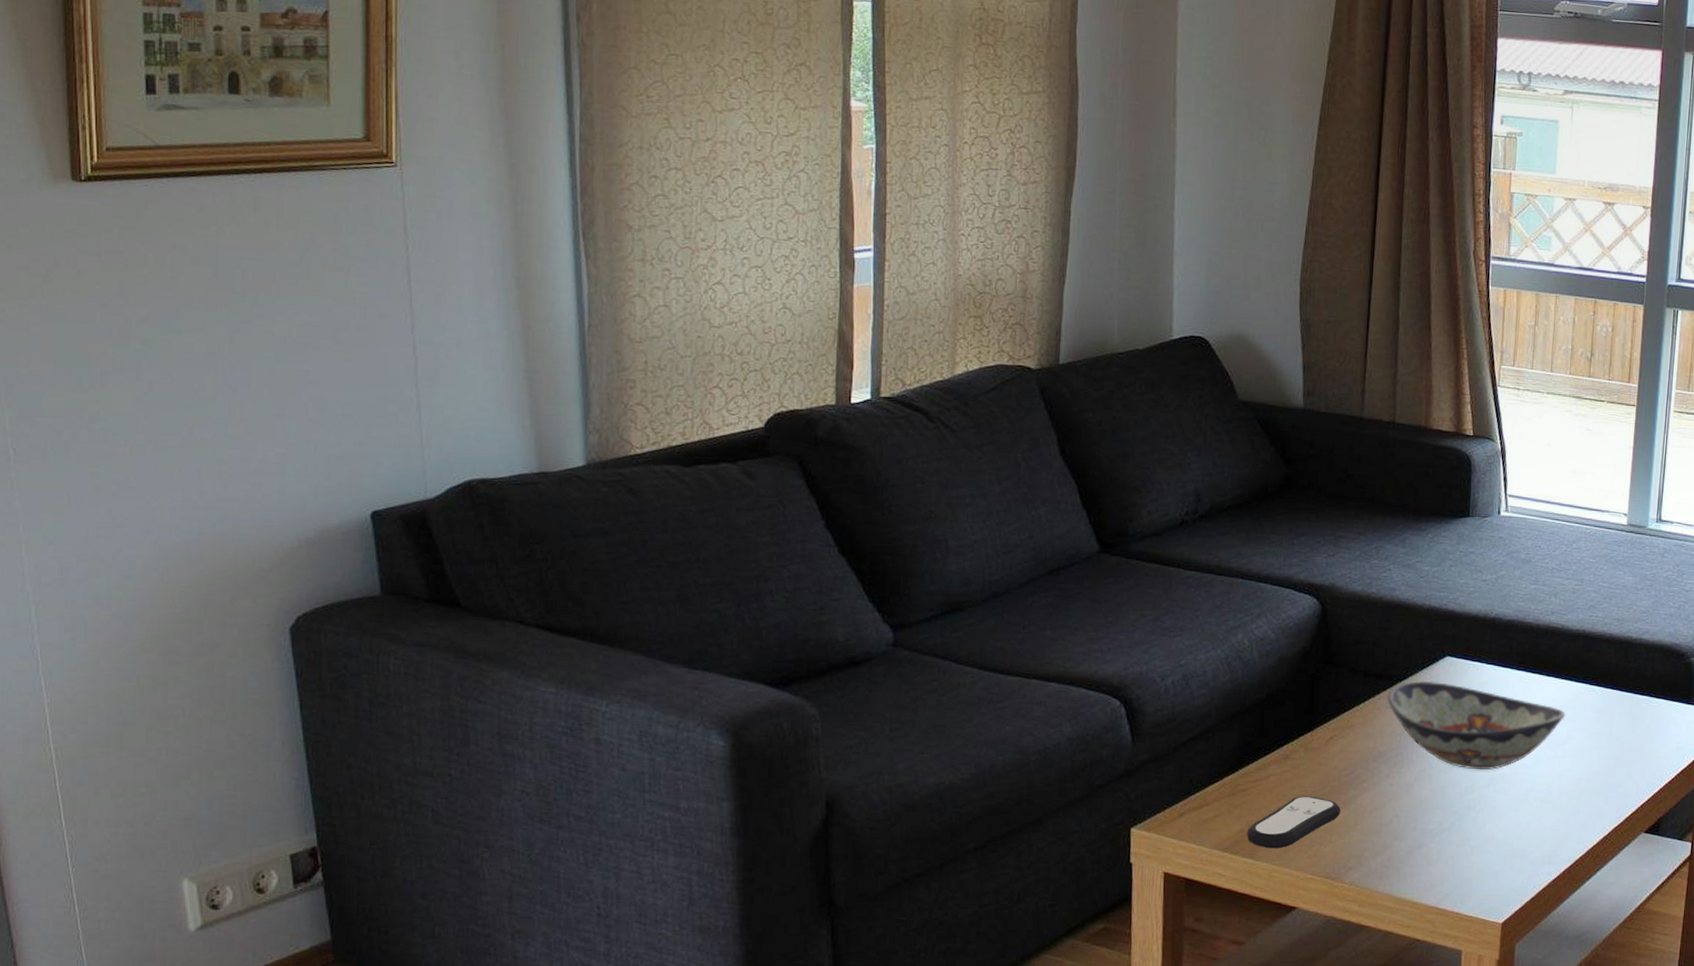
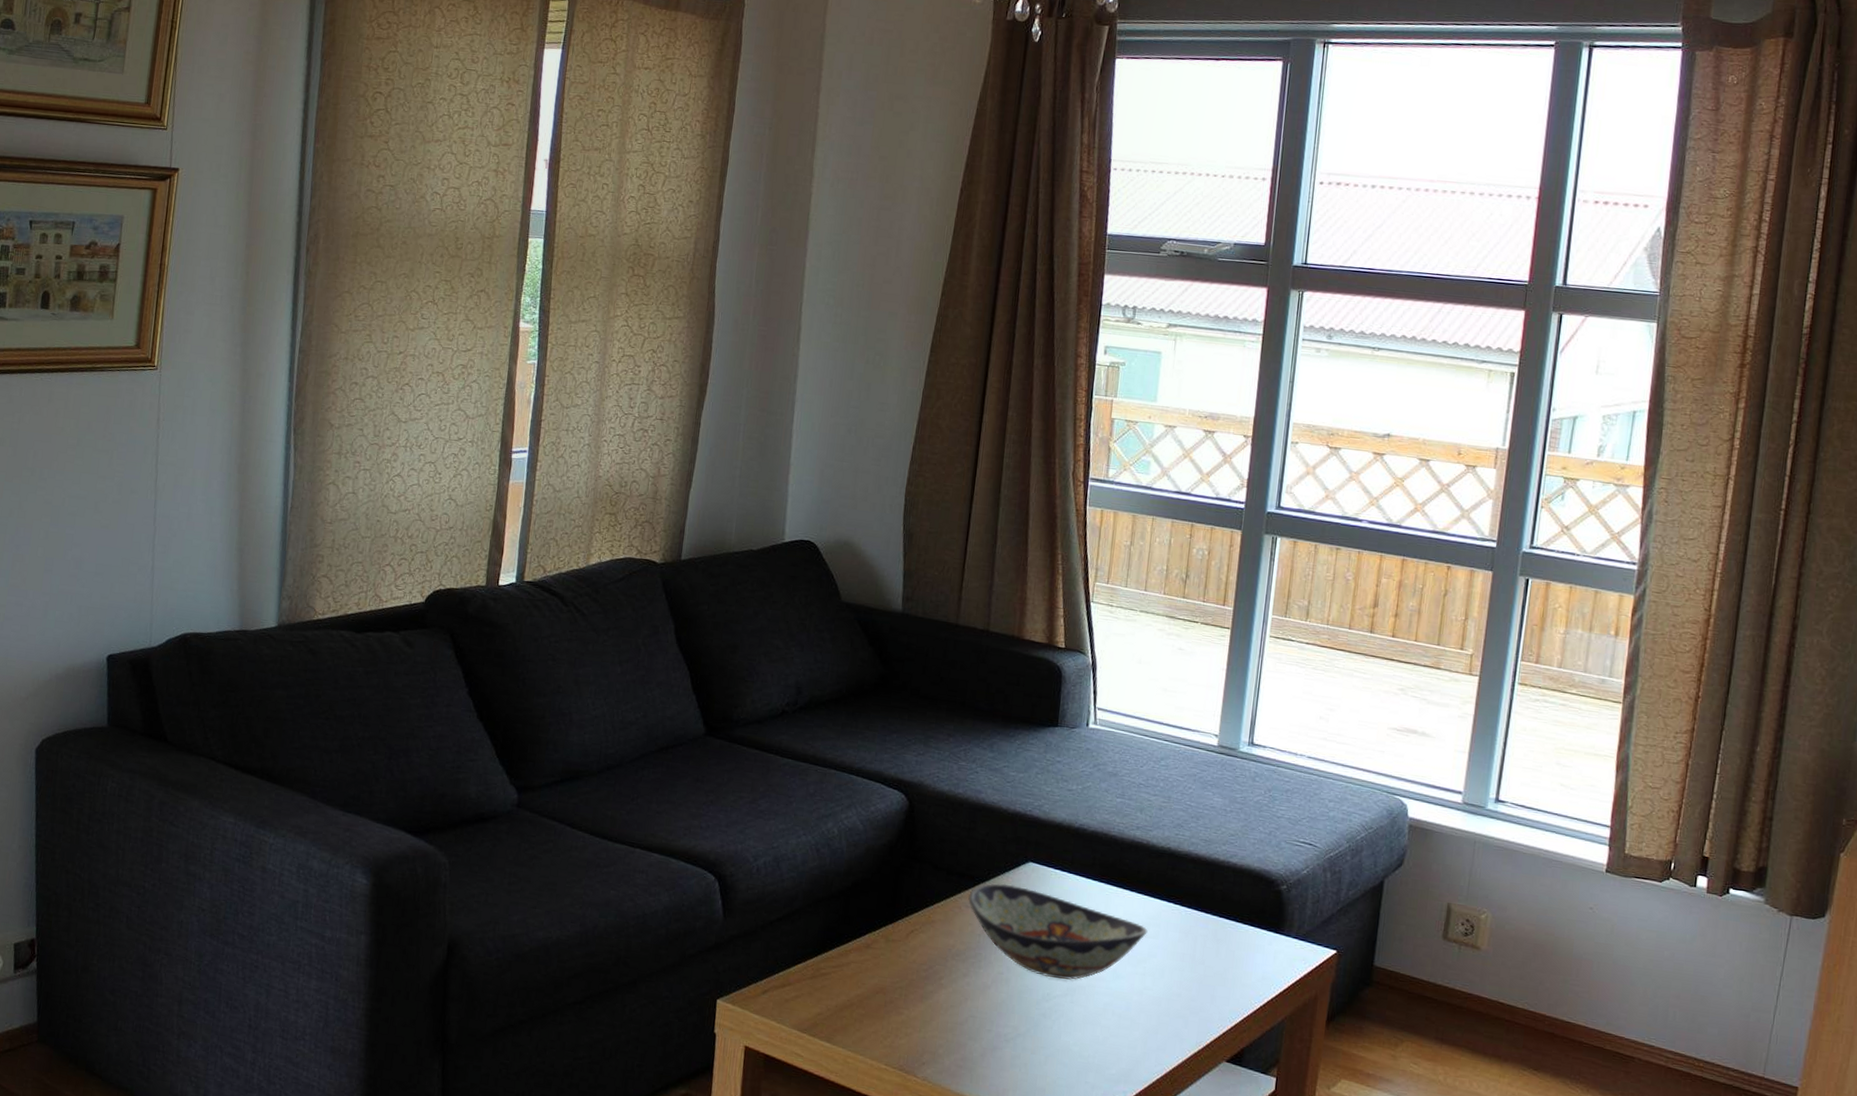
remote control: present [1247,796,1341,849] -> none [825,985,918,1036]

